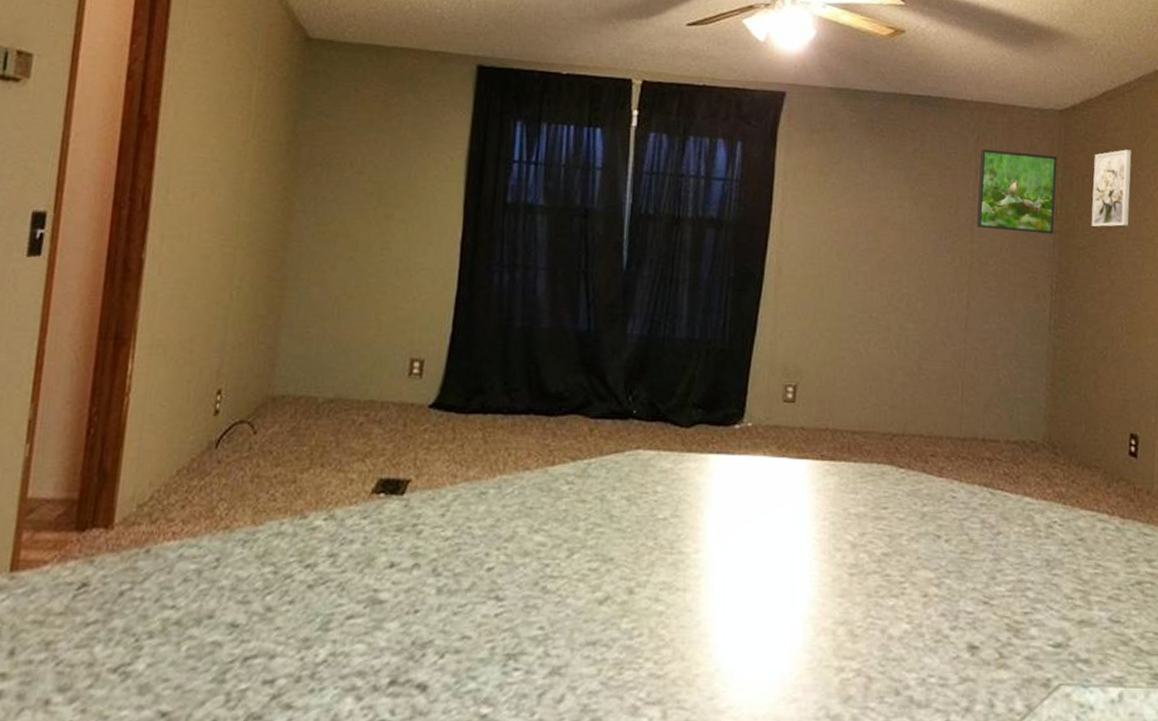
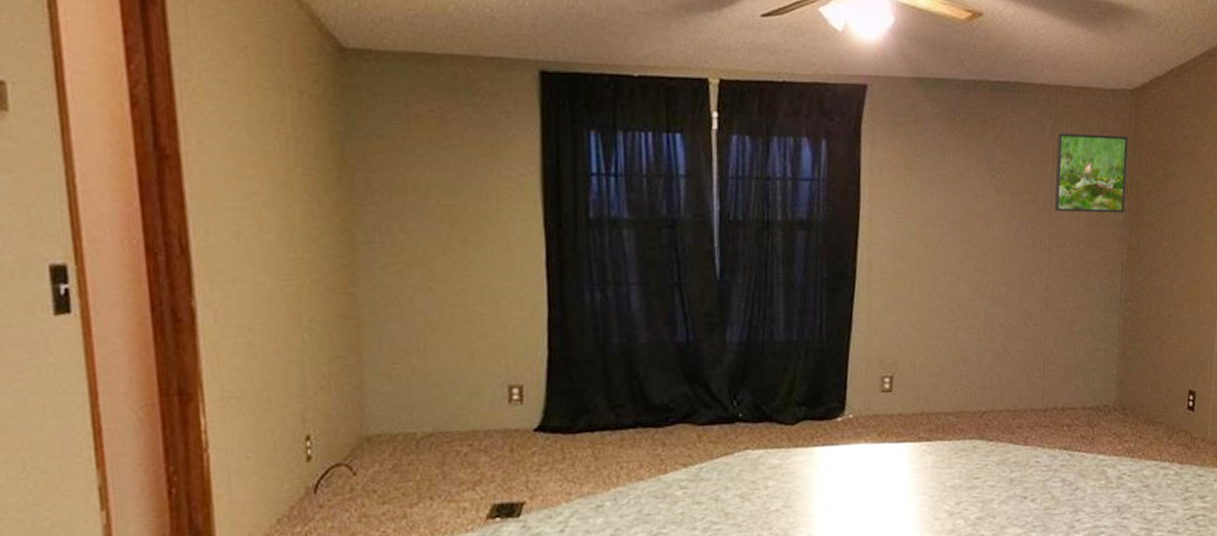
wall art: present [1091,149,1132,227] -> none [1158,126,1195,203]

